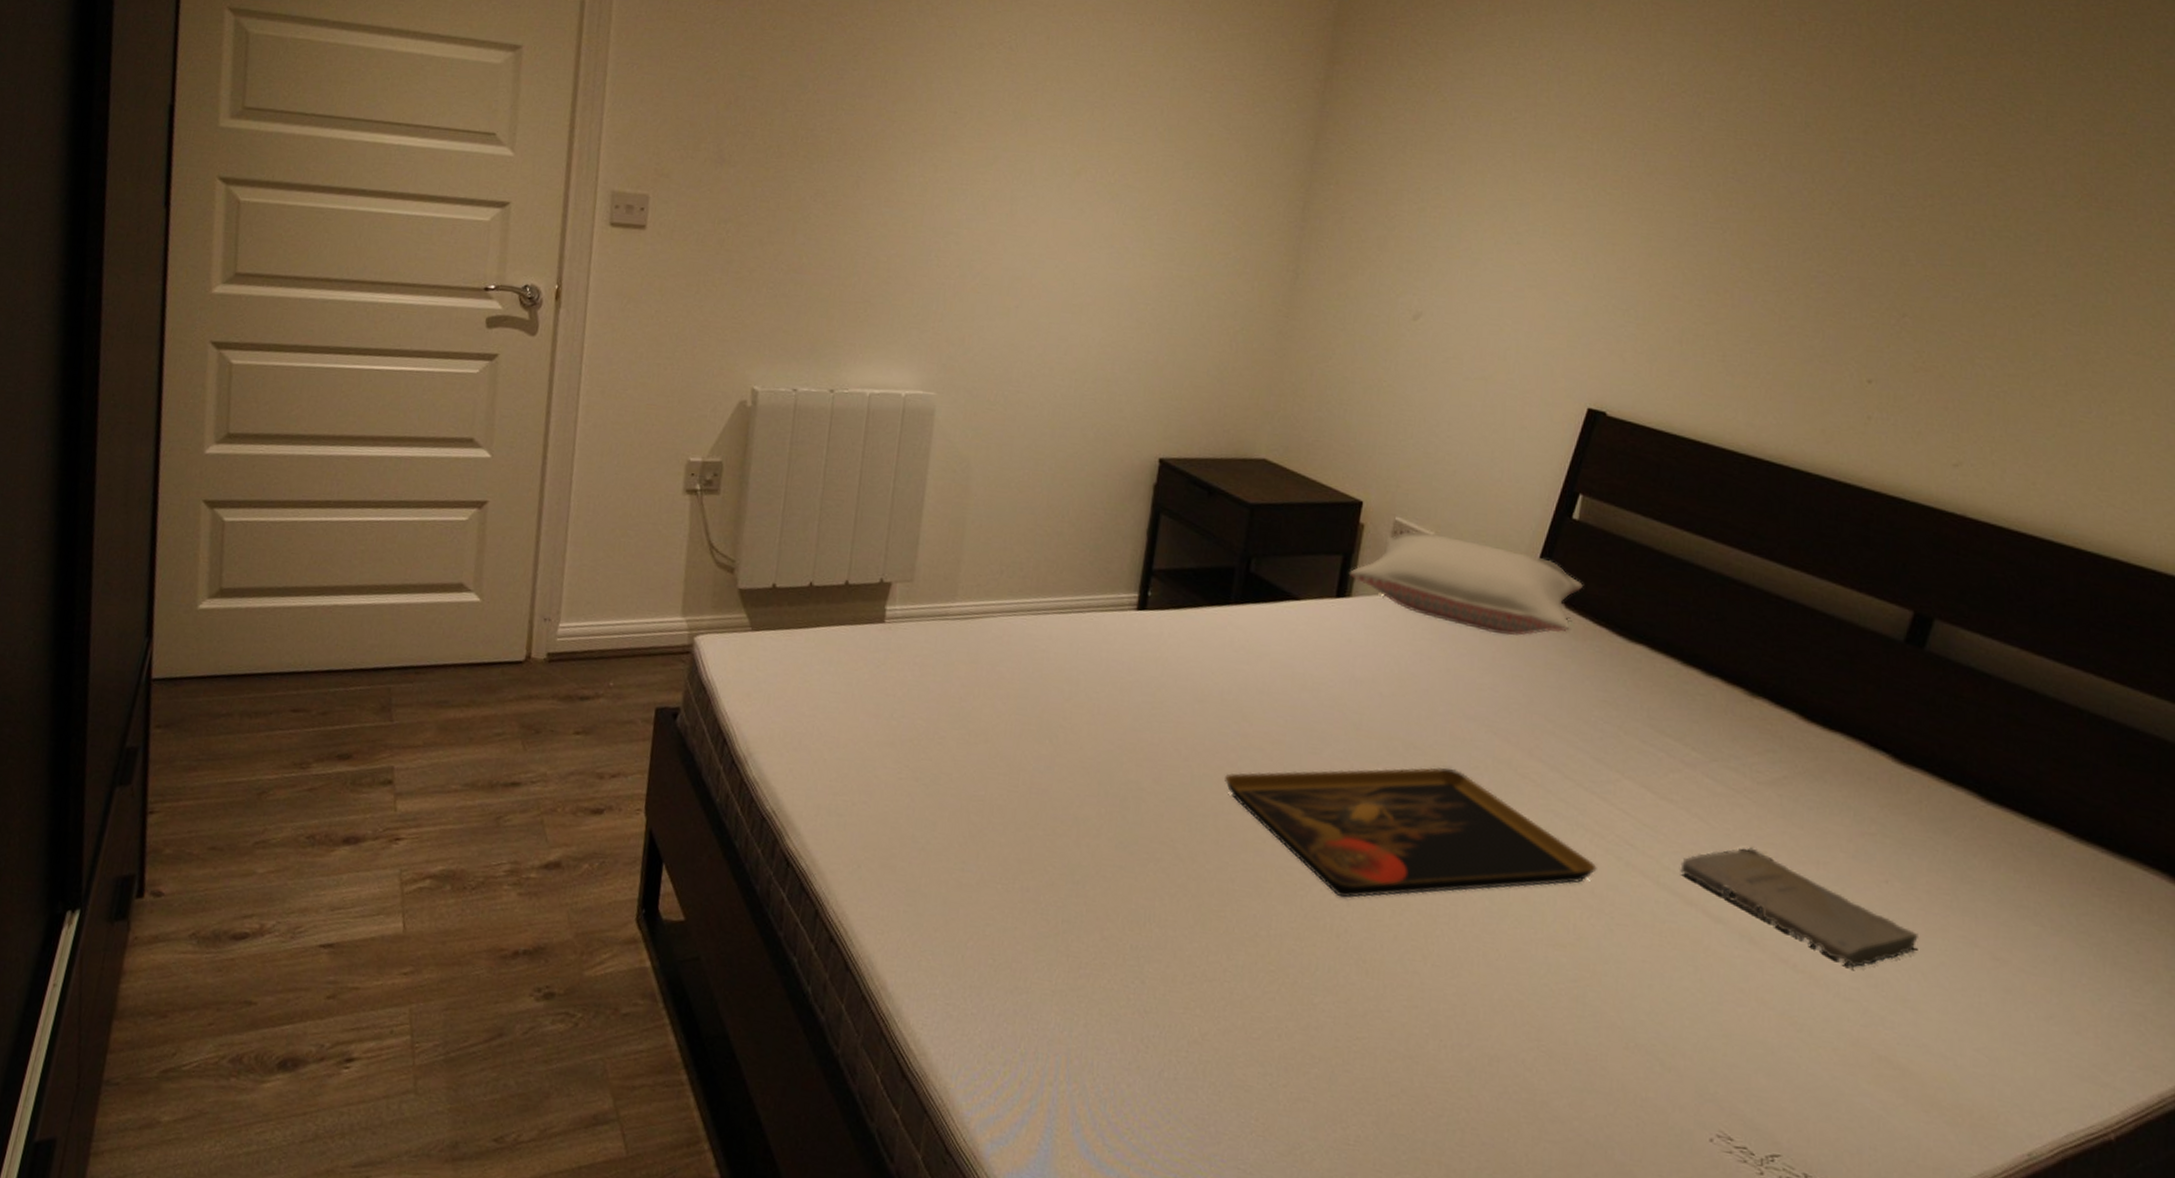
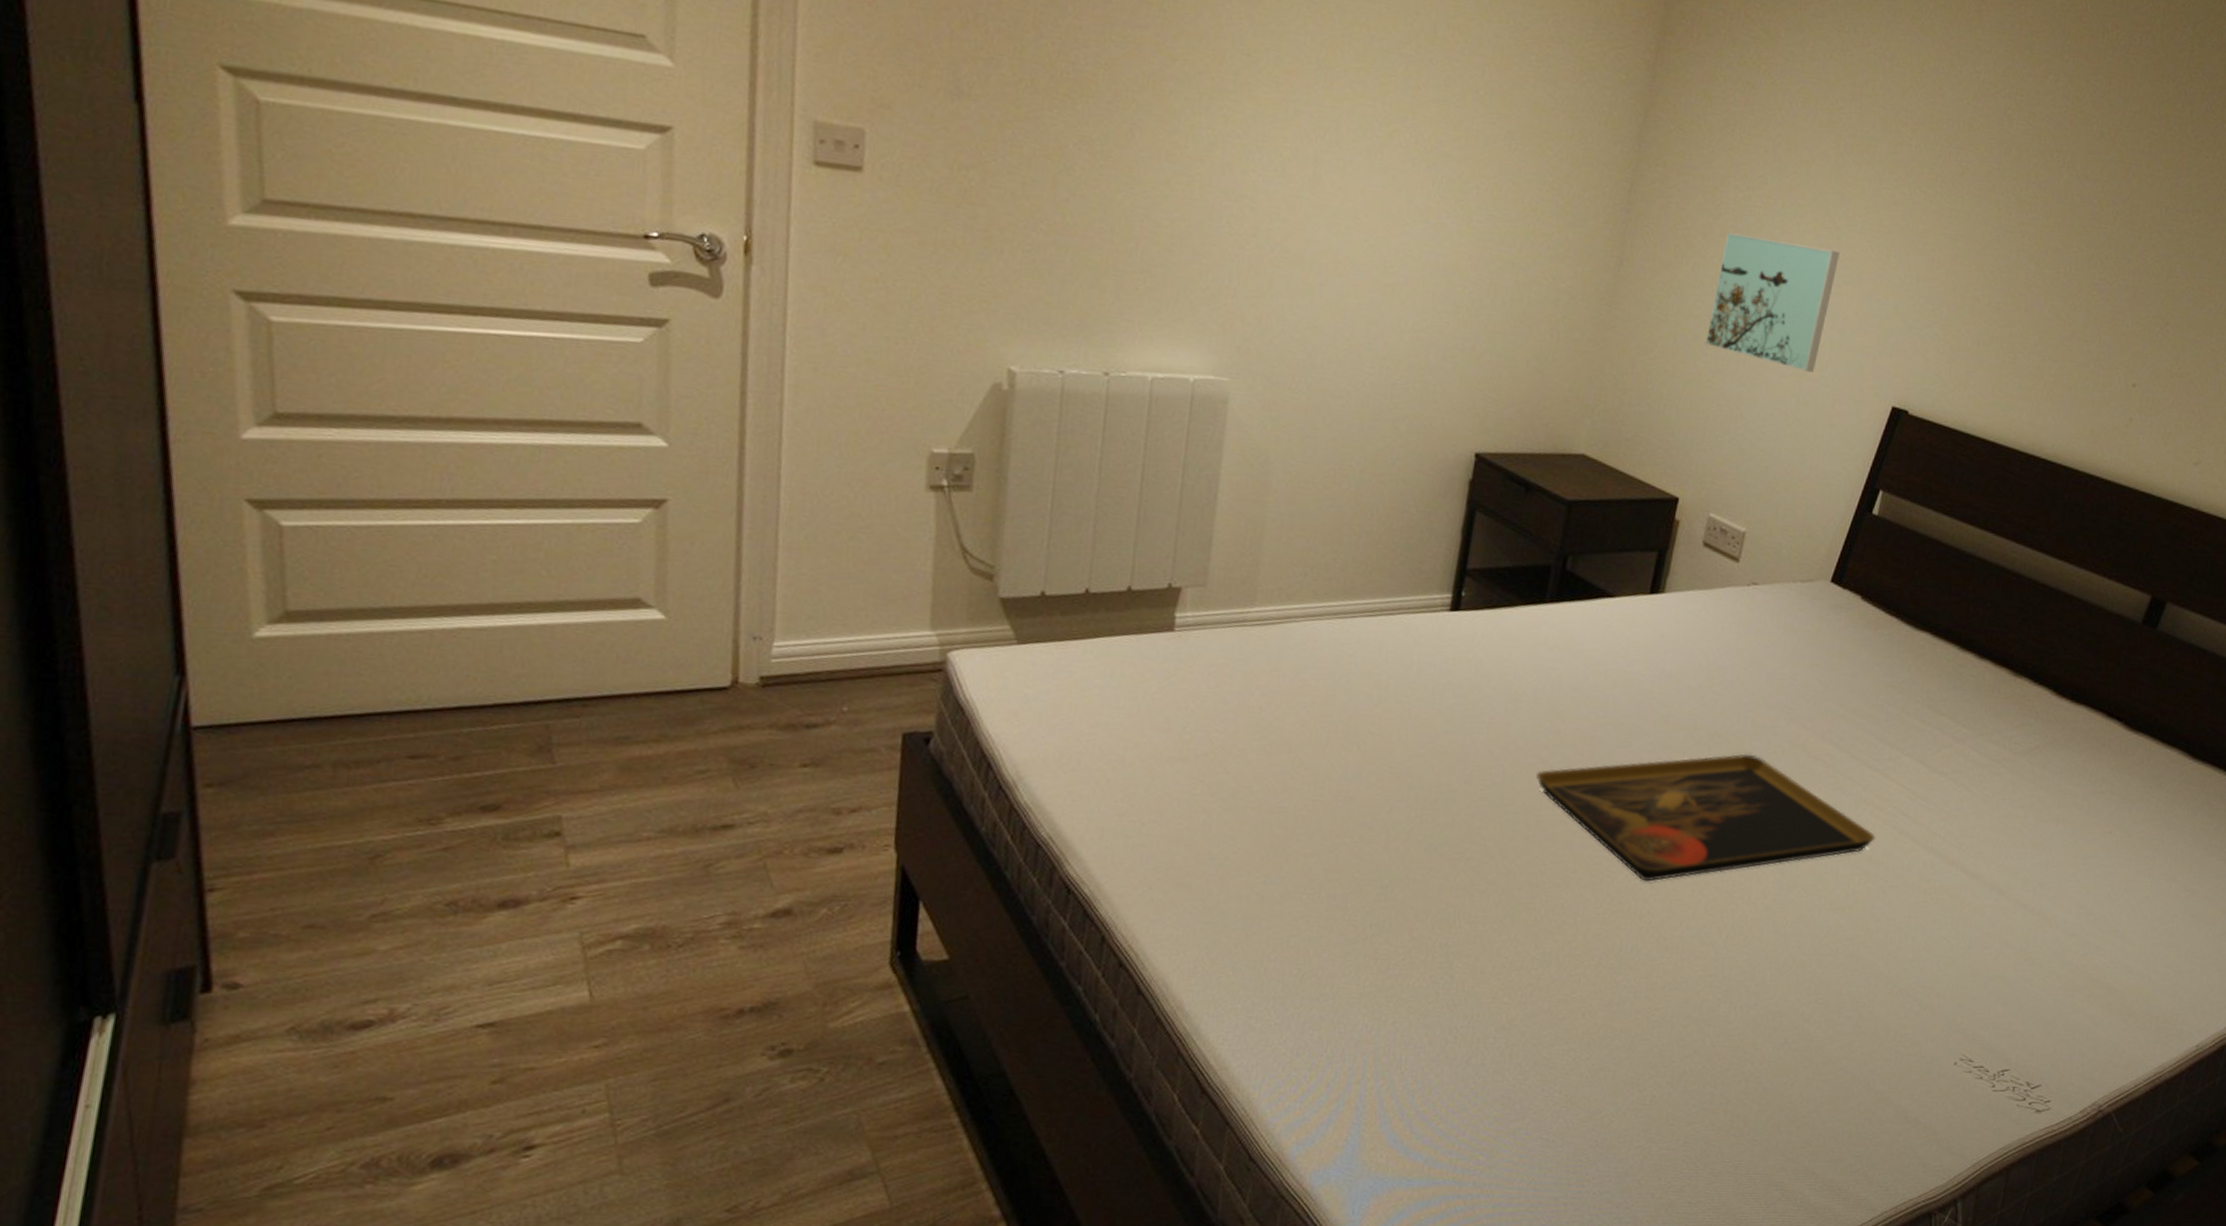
pillow: present [1350,531,1584,636] -> none [1664,527,1879,627]
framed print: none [1383,242,1521,375] -> present [1704,231,1840,372]
book: present [1680,847,1920,968] -> none [1945,810,2132,907]

